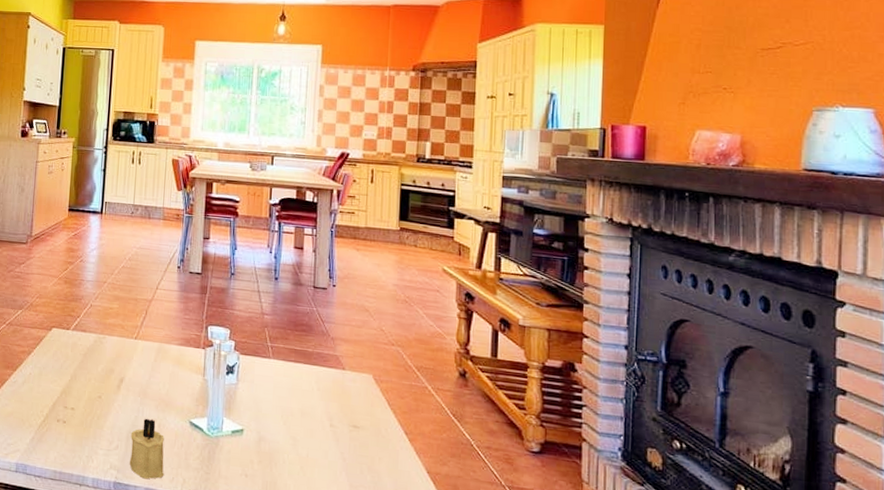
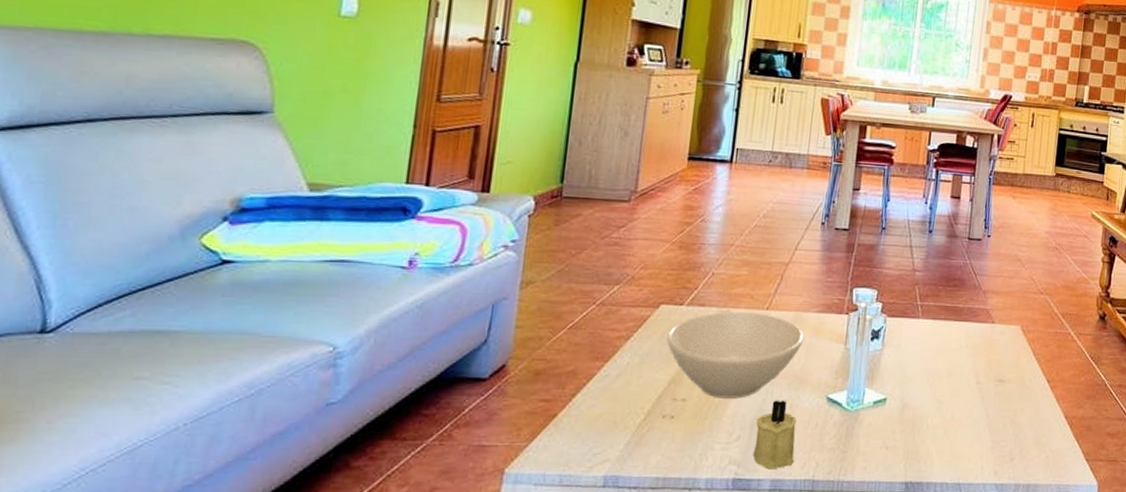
bowl: none [58,338,168,413] -> present [666,312,804,398]

